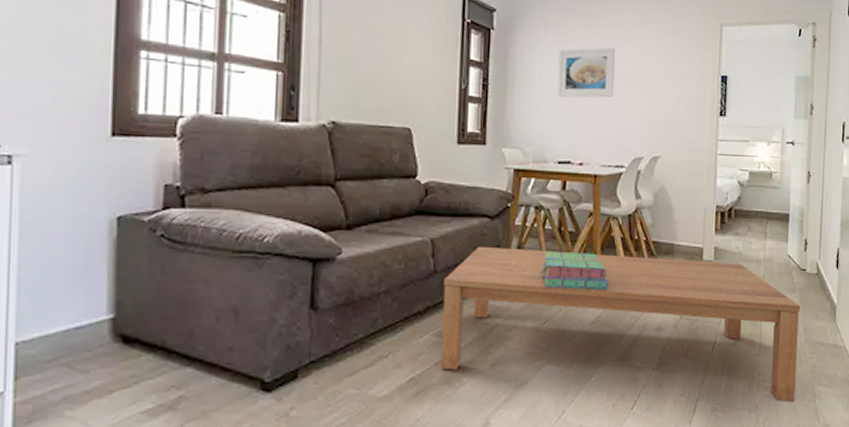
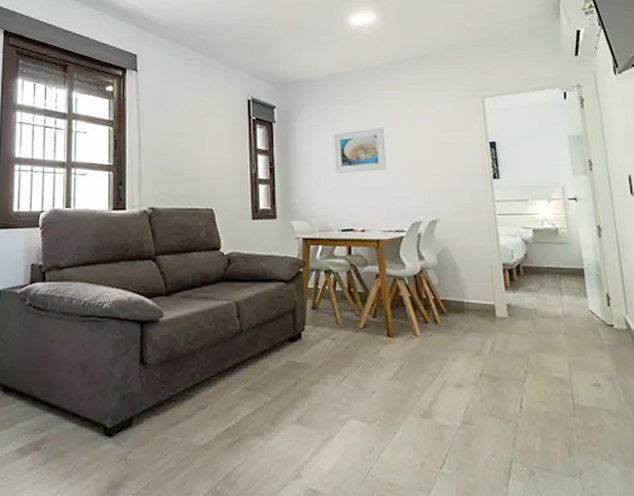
coffee table: present [440,246,801,403] -> none [249,307,625,470]
stack of books: present [542,251,609,290] -> none [336,311,403,347]

